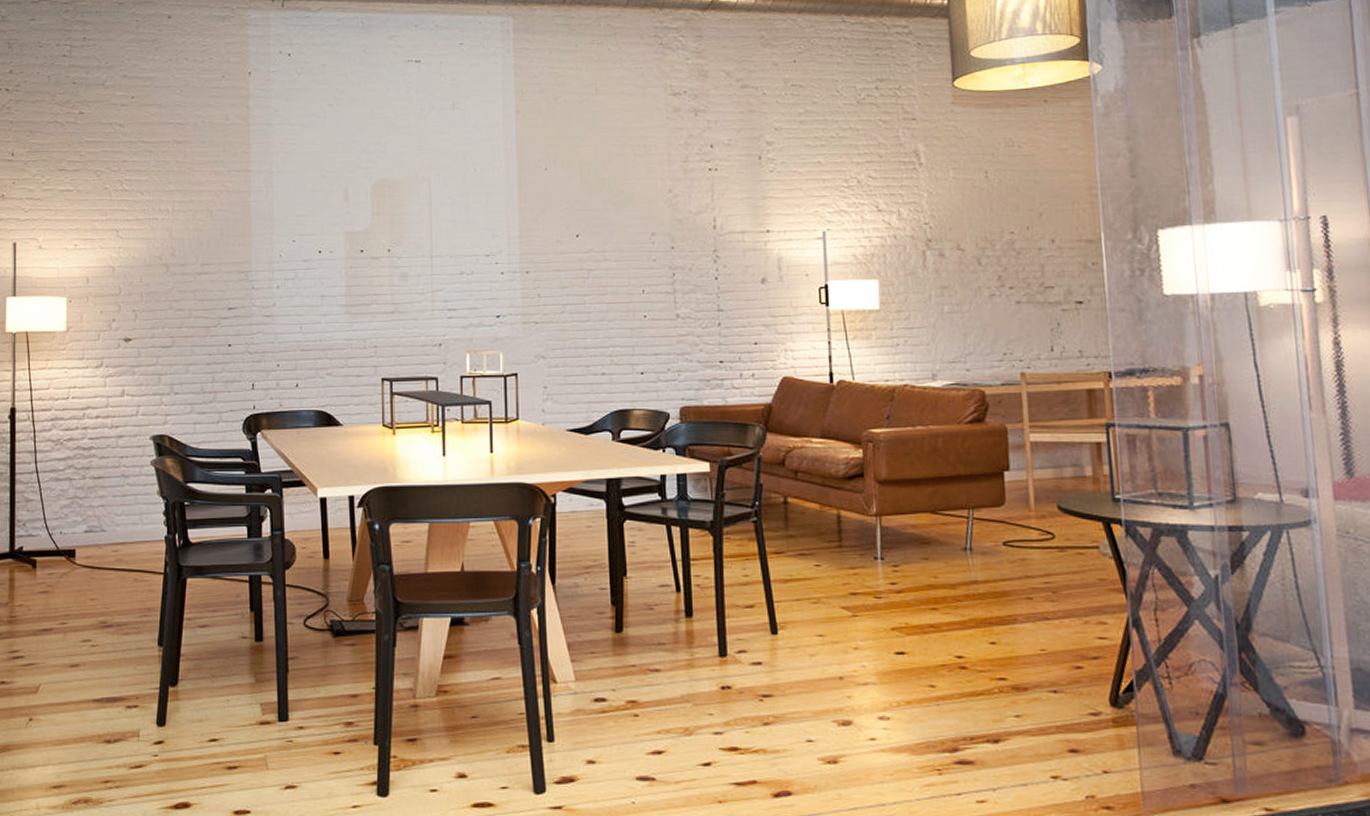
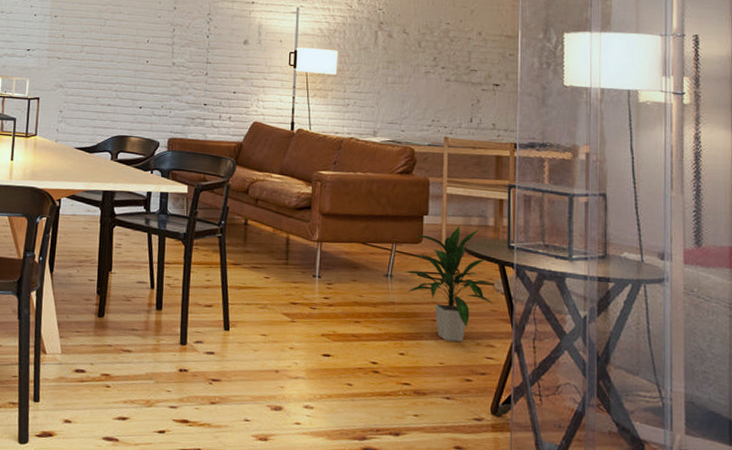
indoor plant: none [984,480,1102,621] -> present [402,226,494,342]

